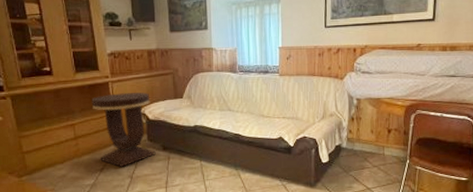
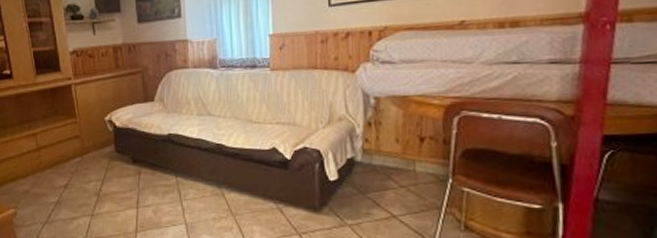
side table: present [91,92,156,167] -> none [53,96,125,183]

